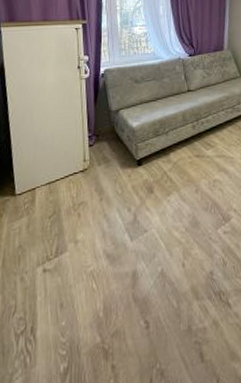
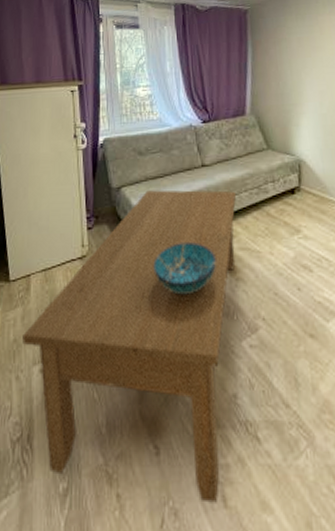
coffee table: none [27,110,216,361] -> present [22,190,237,503]
decorative bowl: none [146,153,199,196] -> present [153,242,217,295]

